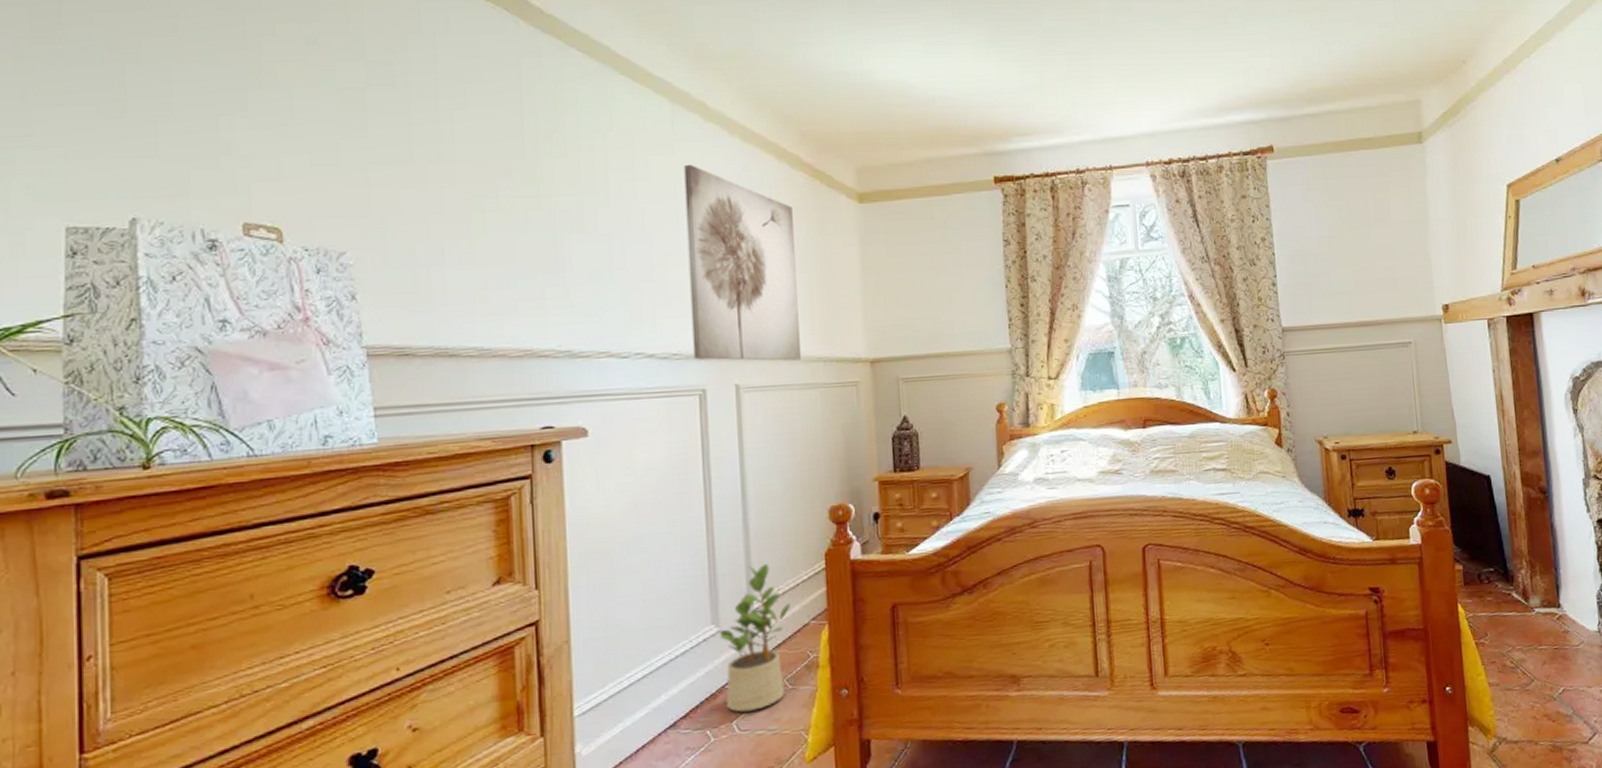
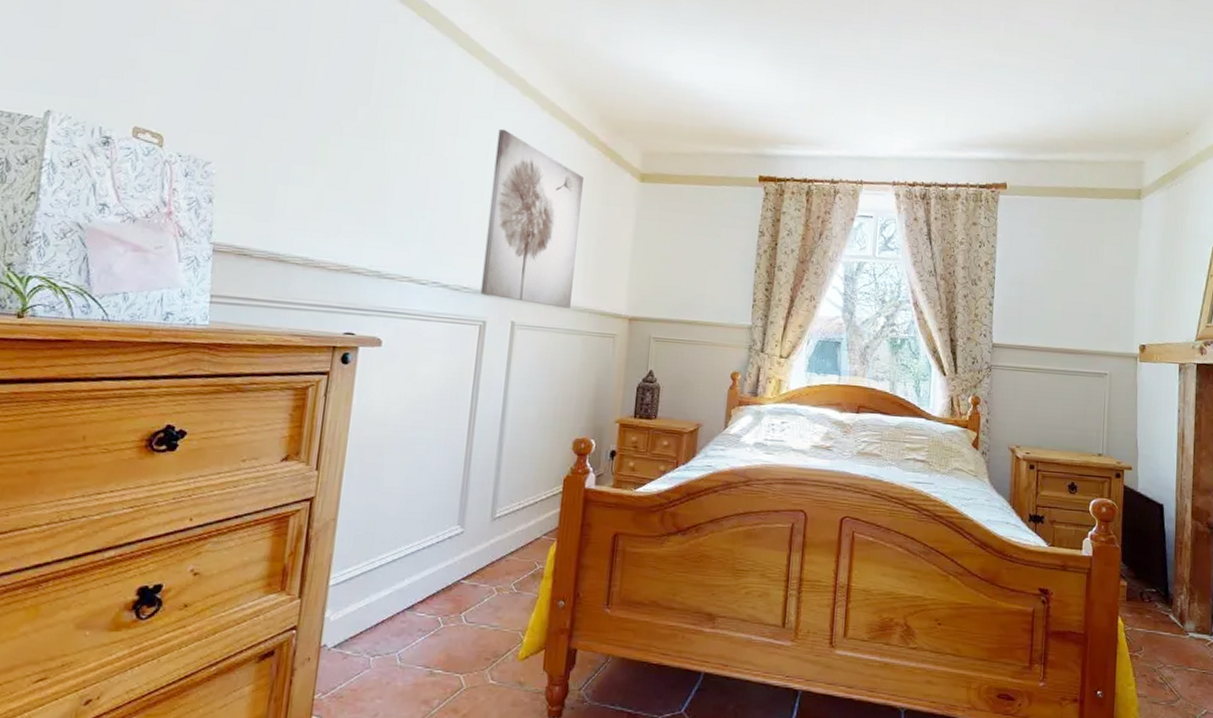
potted plant: present [720,563,790,712] -> none [459,479,527,607]

